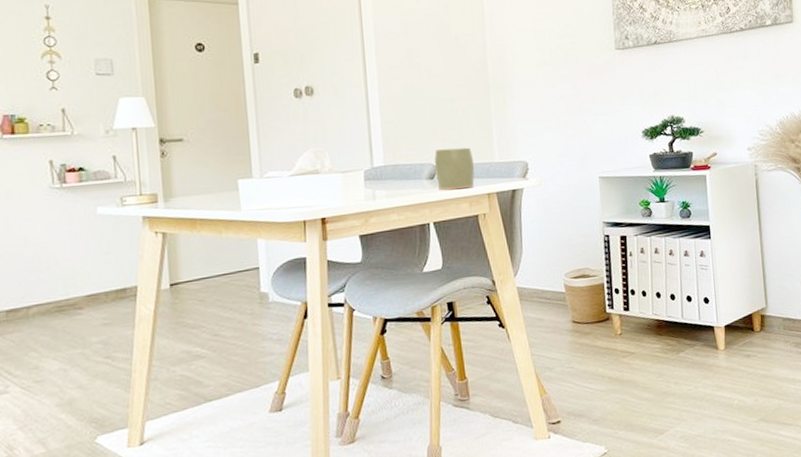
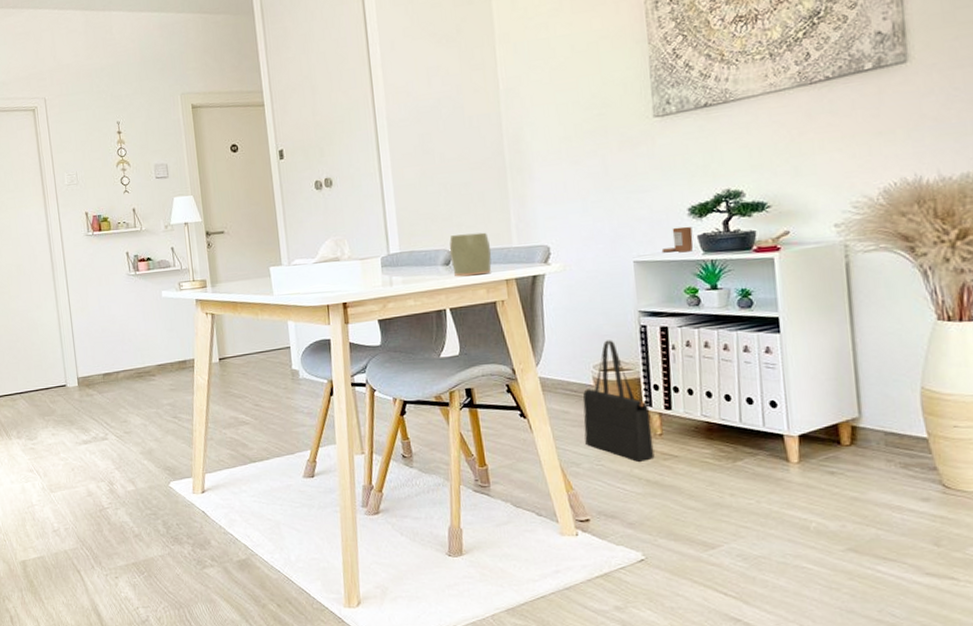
tote bag: none [555,249,616,361] -> present [582,340,655,462]
candle: none [621,146,646,170] -> present [661,226,694,253]

